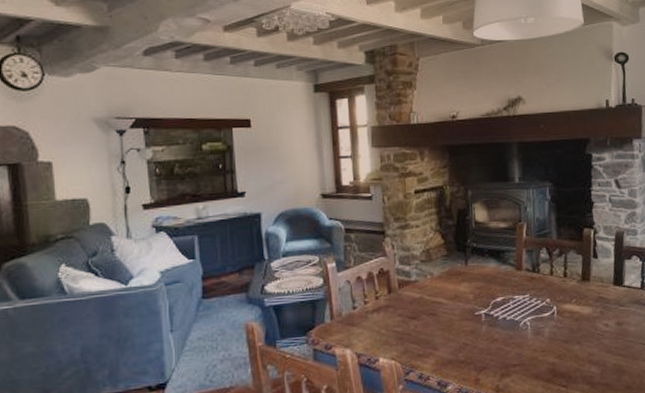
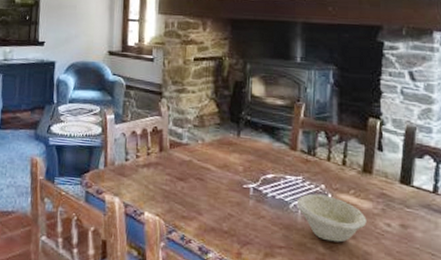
bowl: none [526,307,588,351] -> present [298,193,367,243]

